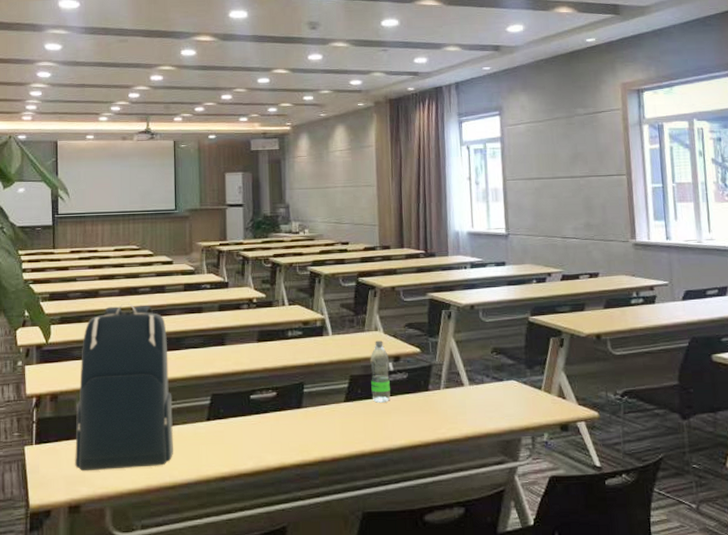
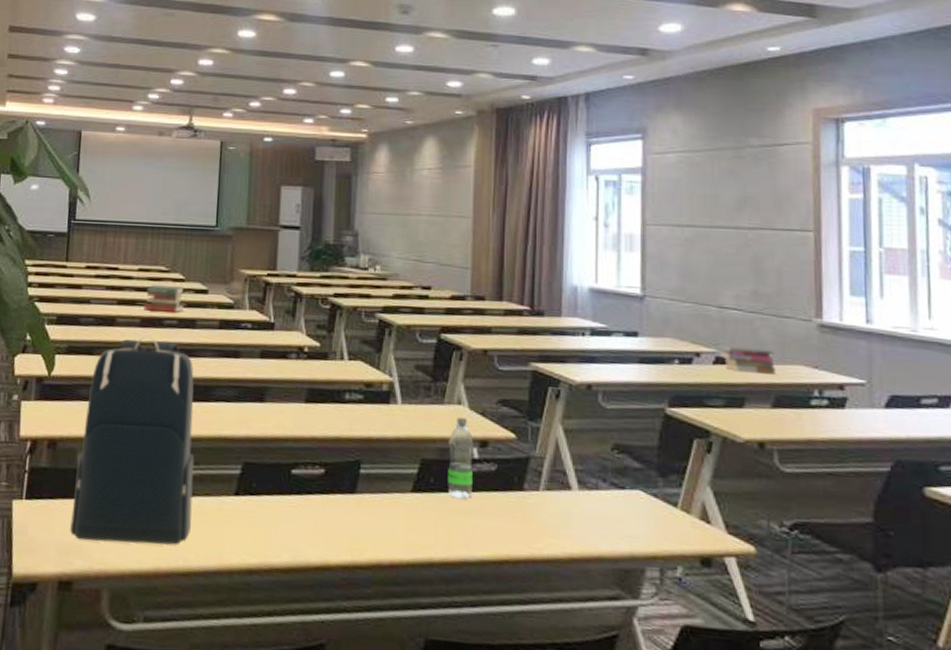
books: none [121,261,154,283] -> present [143,285,183,314]
books: none [565,264,605,285] -> present [720,346,775,374]

